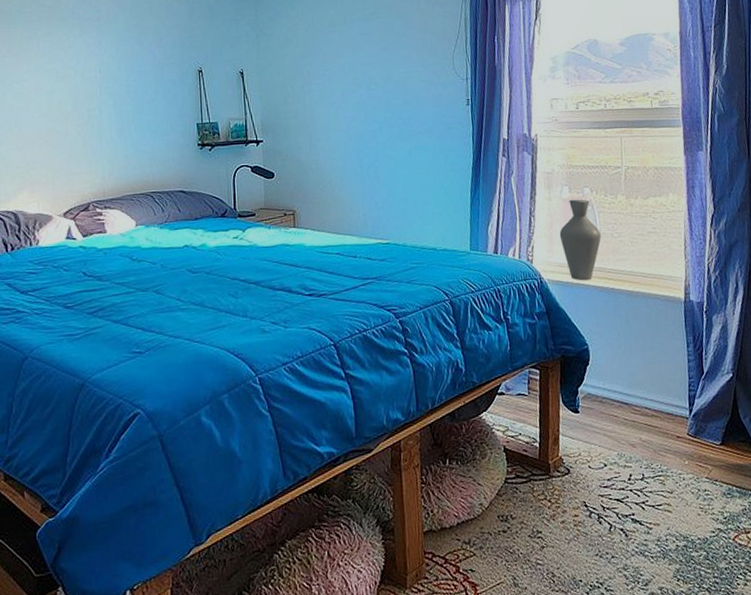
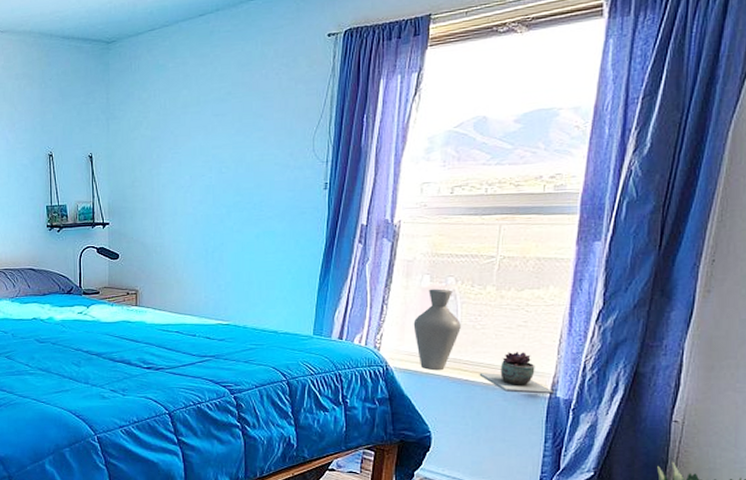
succulent plant: none [622,257,688,299] -> present [479,352,554,394]

